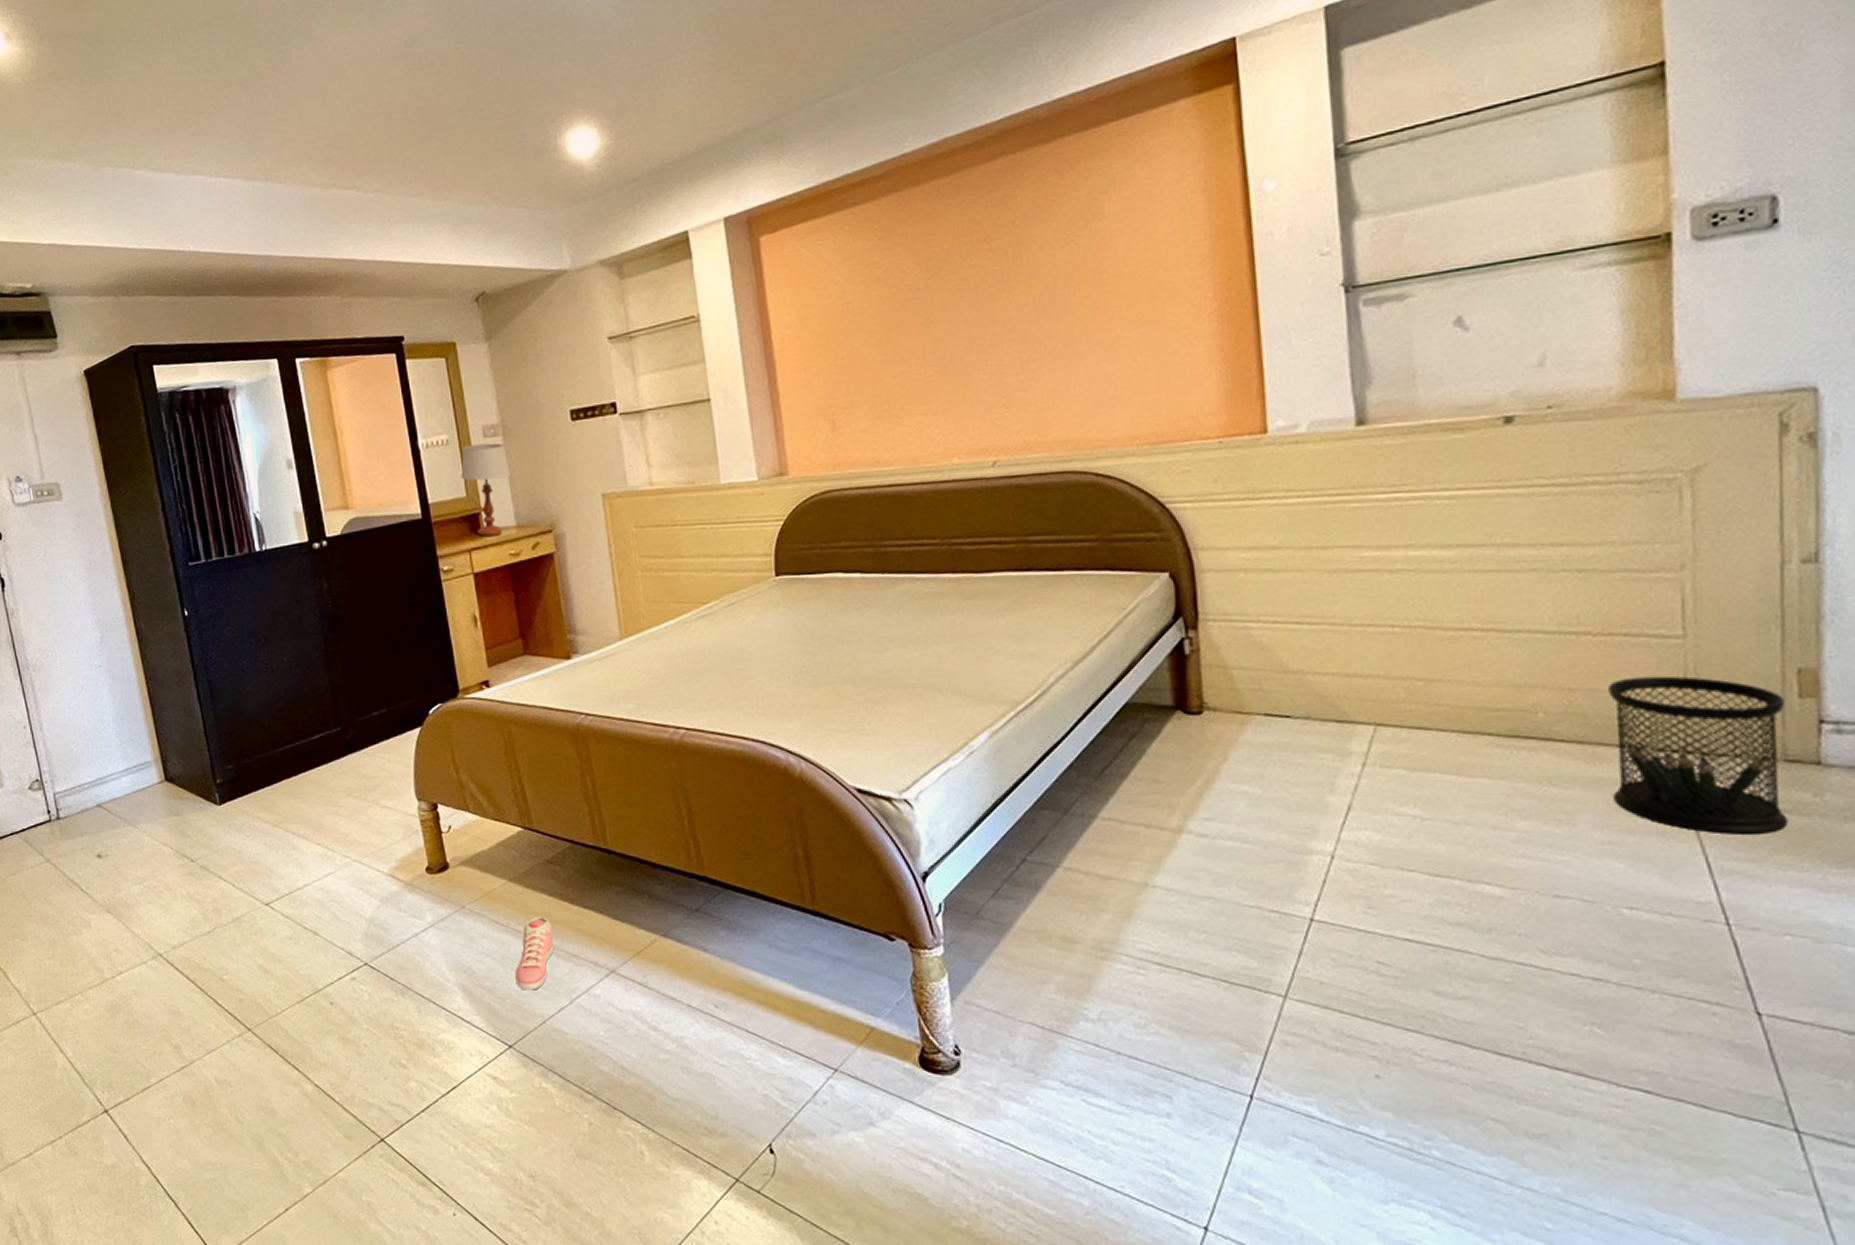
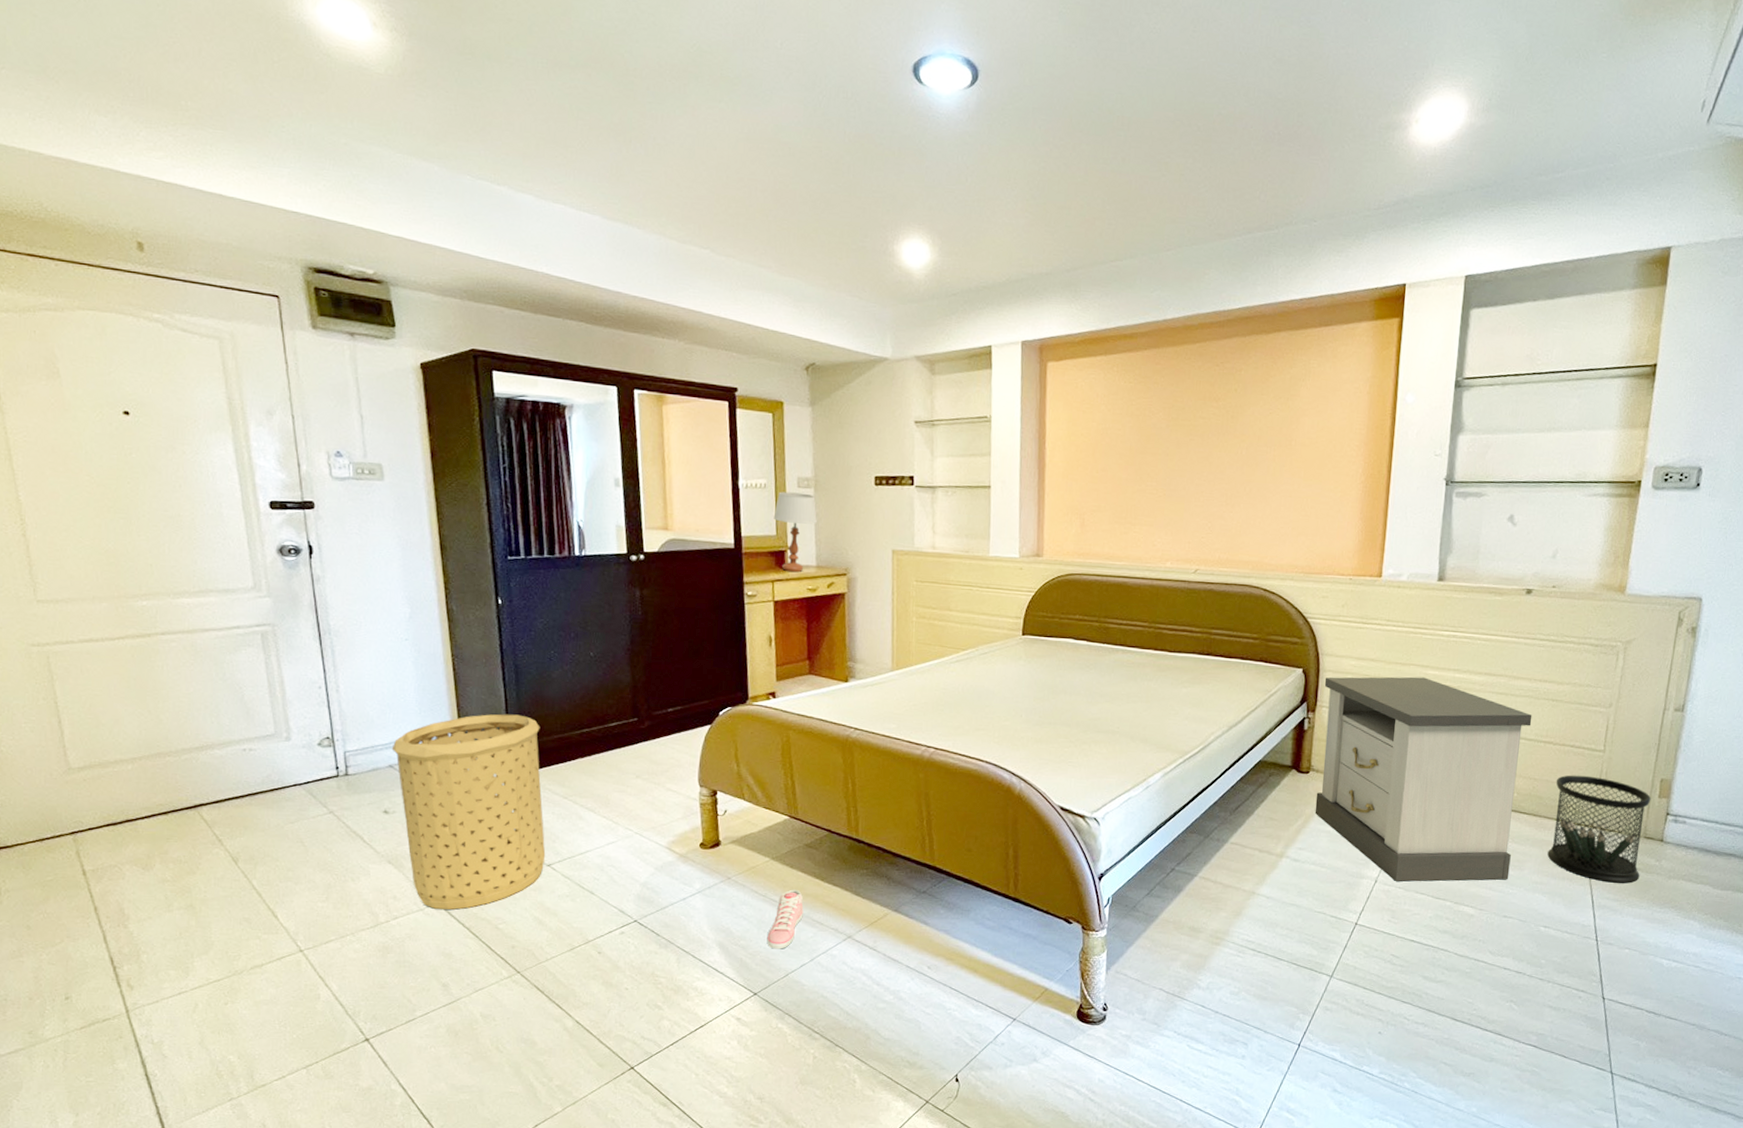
laundry basket: none [98,736,263,962] -> present [391,714,546,911]
nightstand: none [1204,562,1553,855] -> present [1315,676,1532,882]

